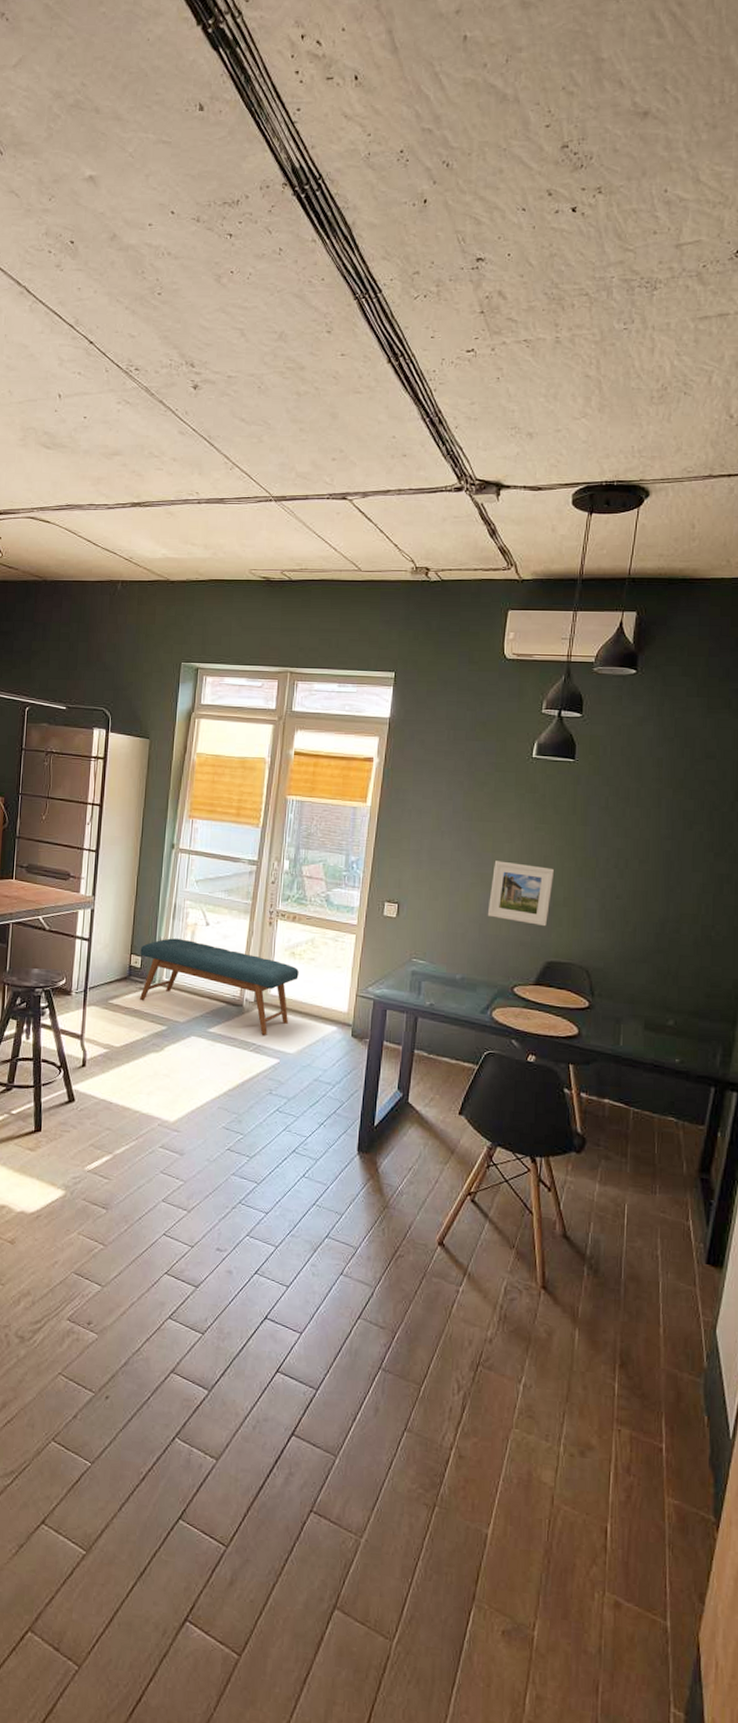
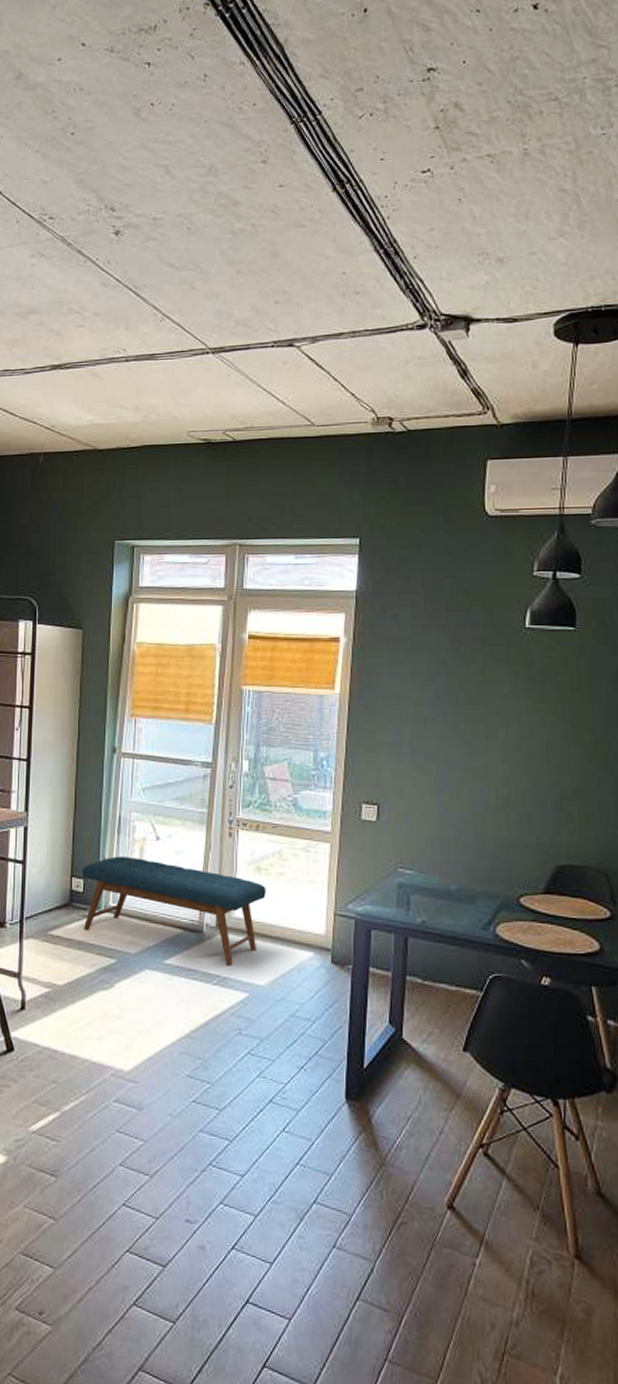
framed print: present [487,861,554,927] -> none [483,749,559,825]

